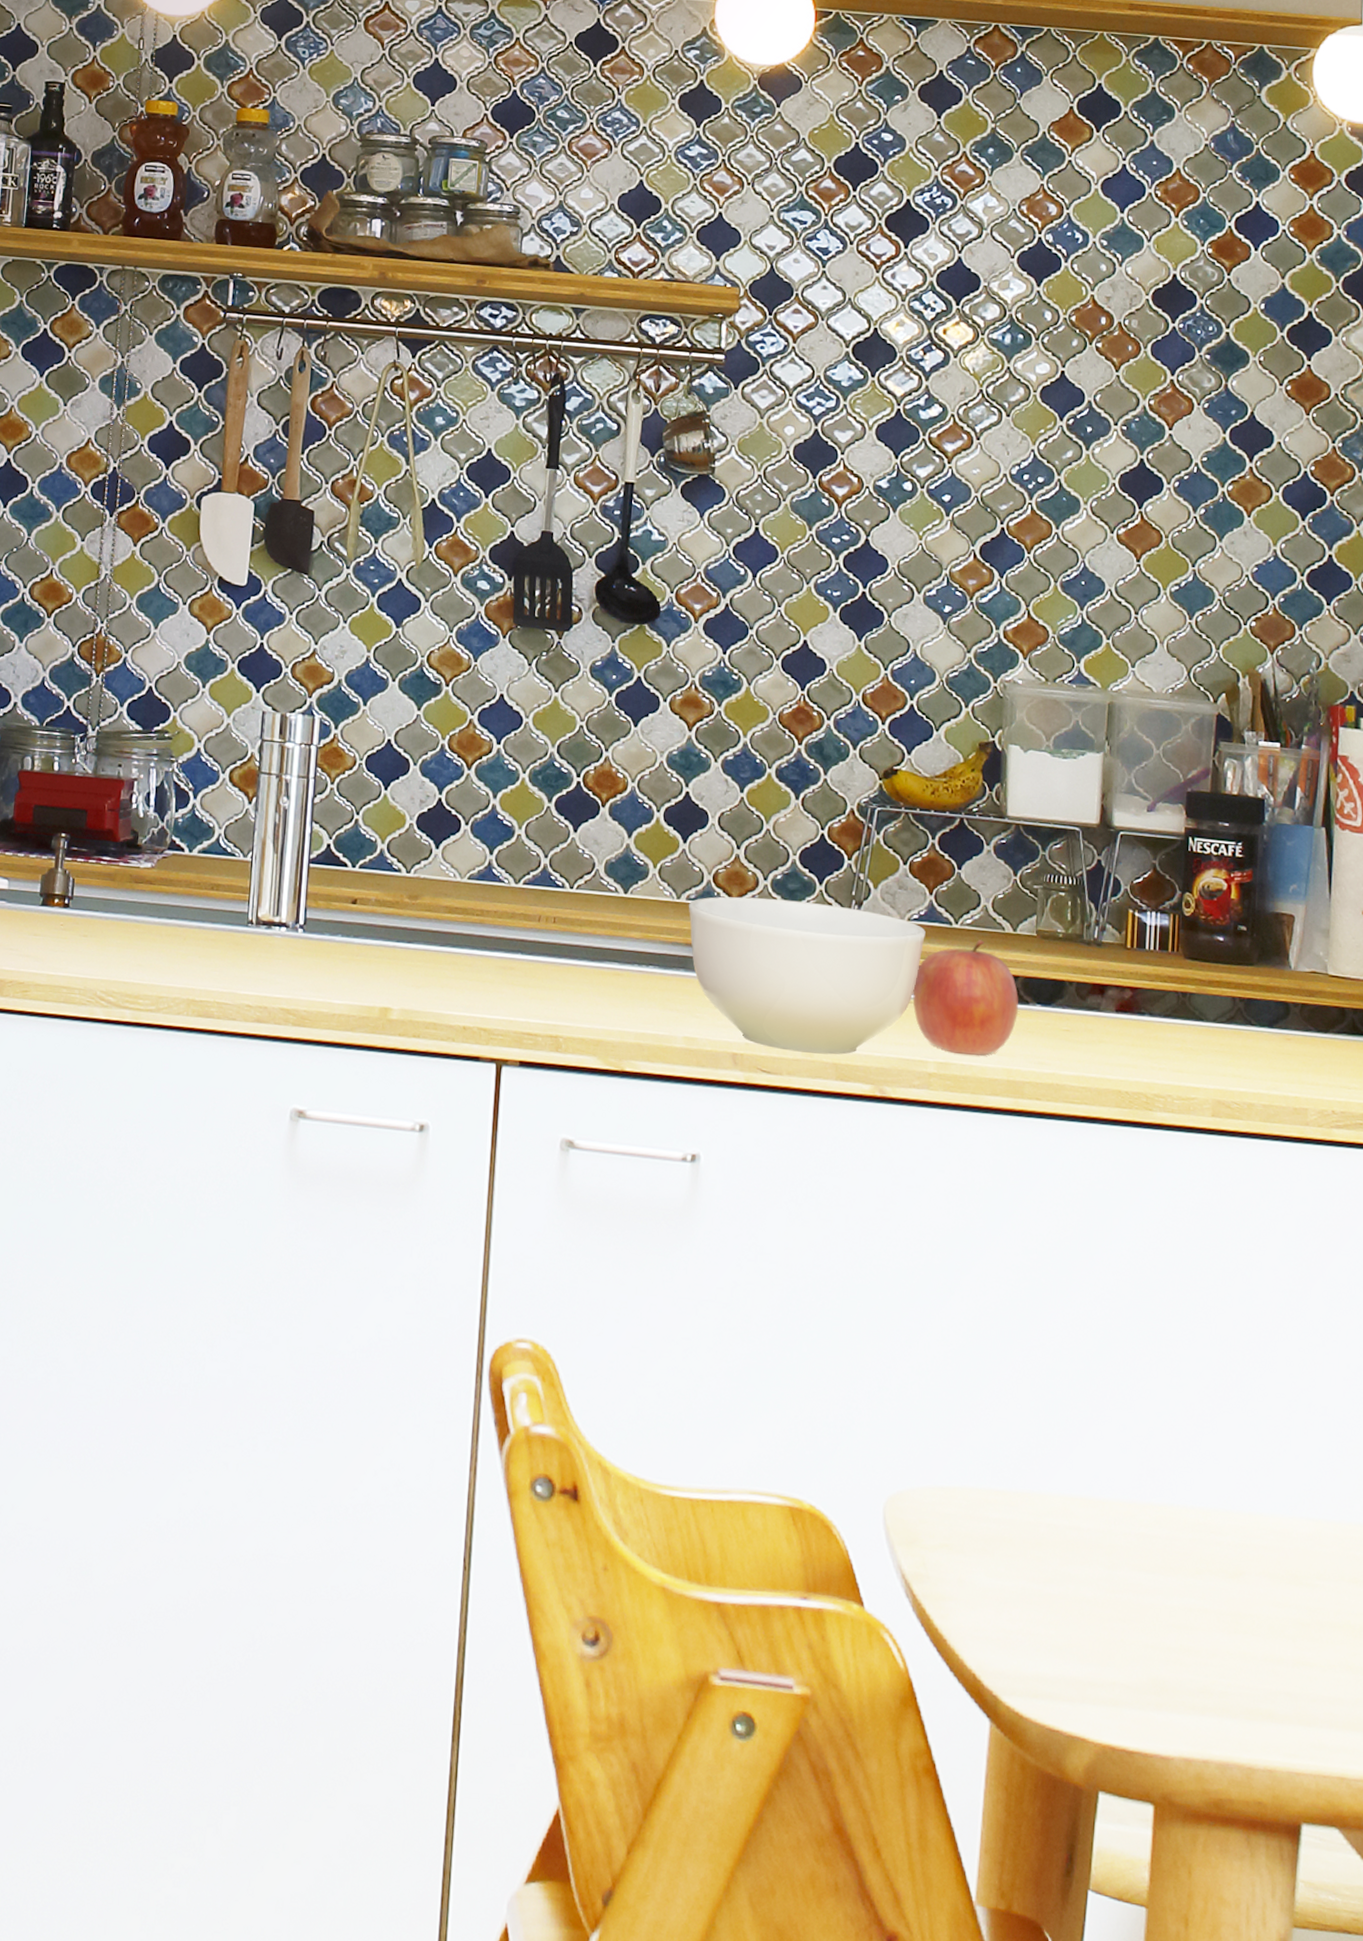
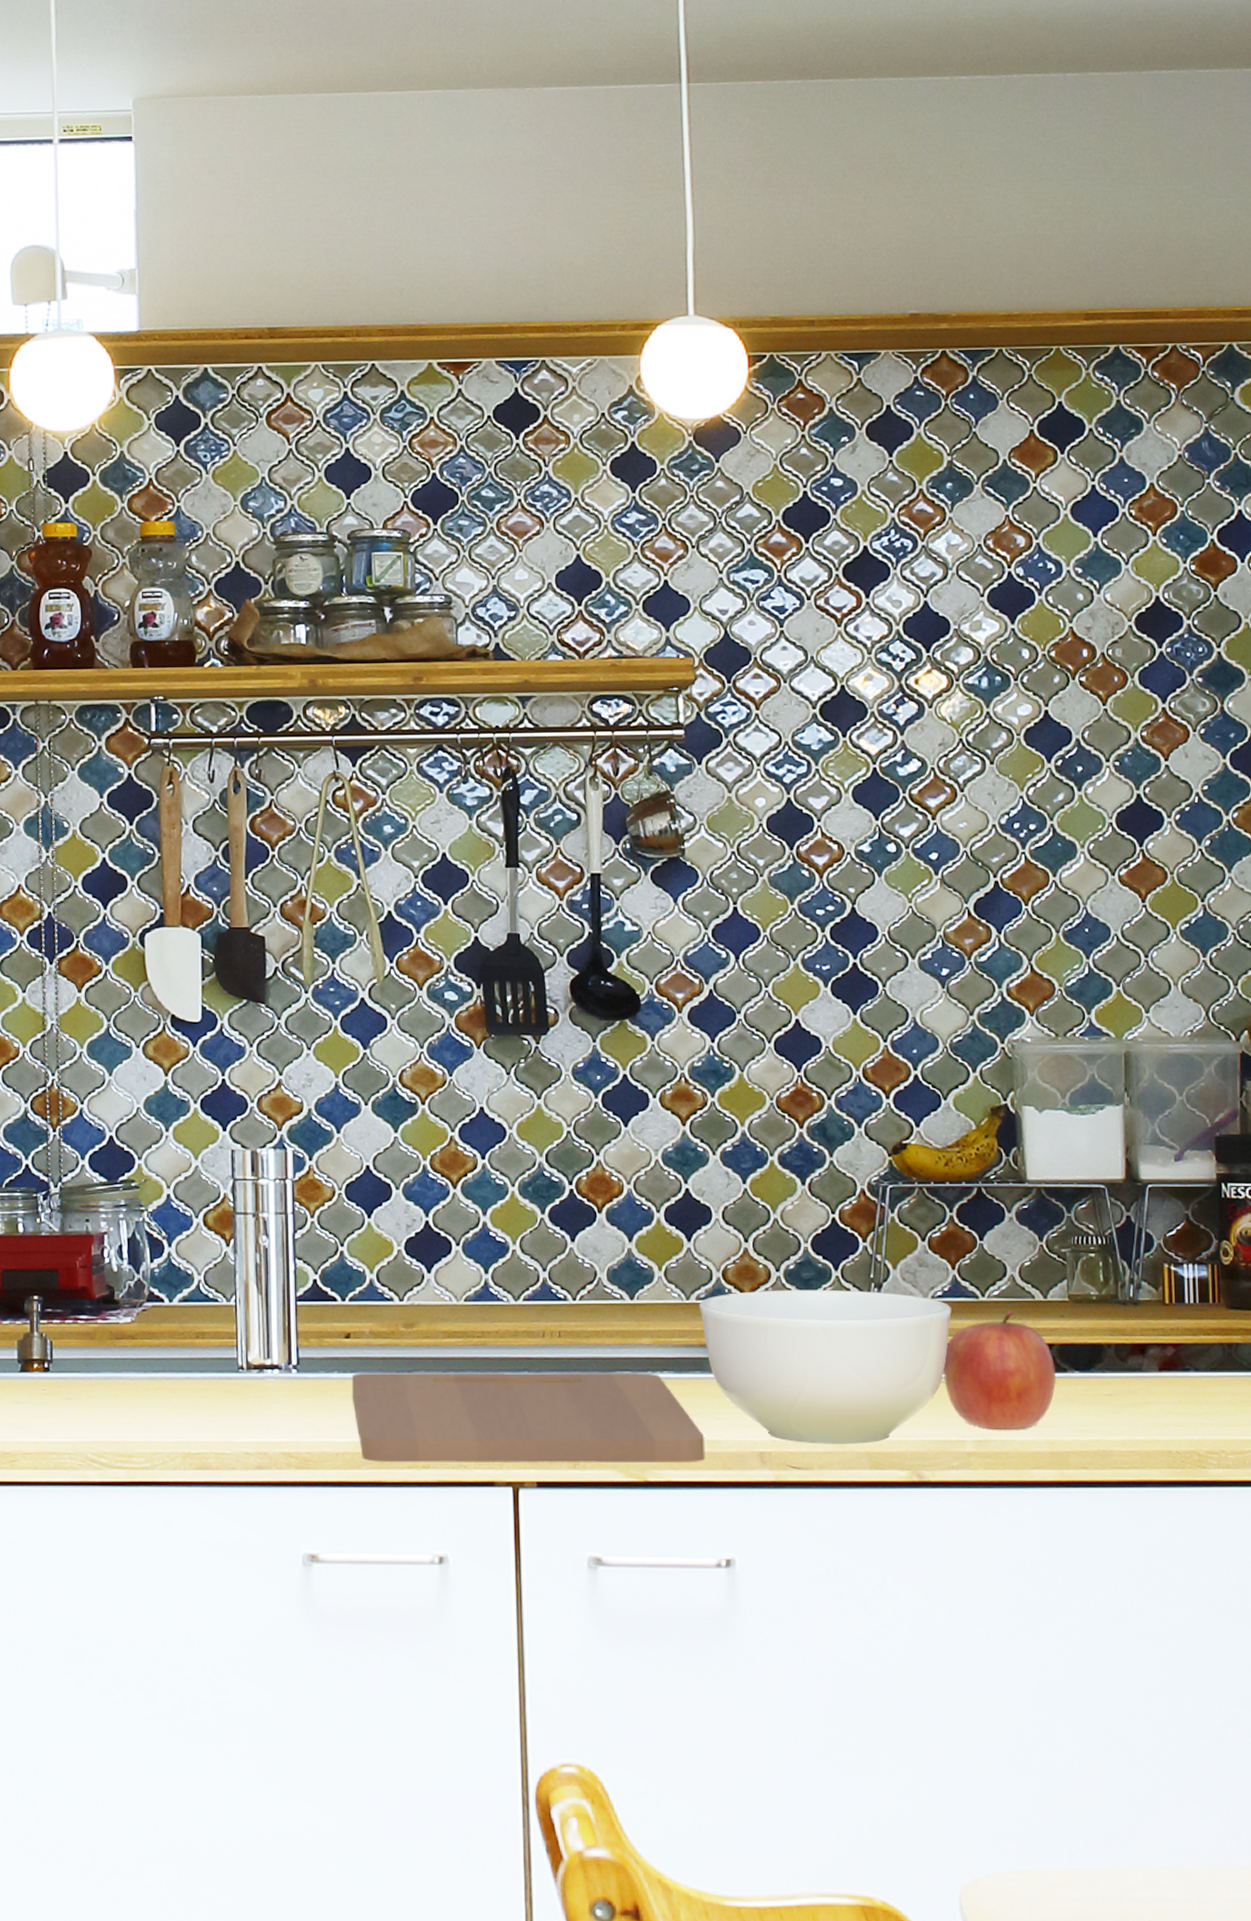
cutting board: none [352,938,682,1058] -> present [351,1372,706,1463]

